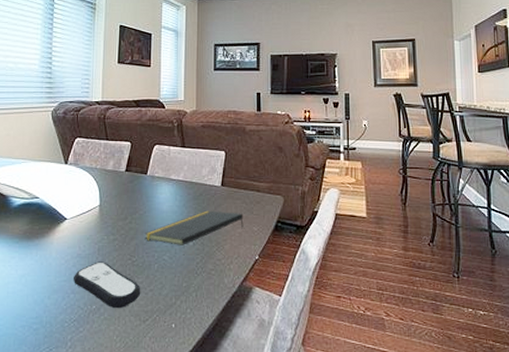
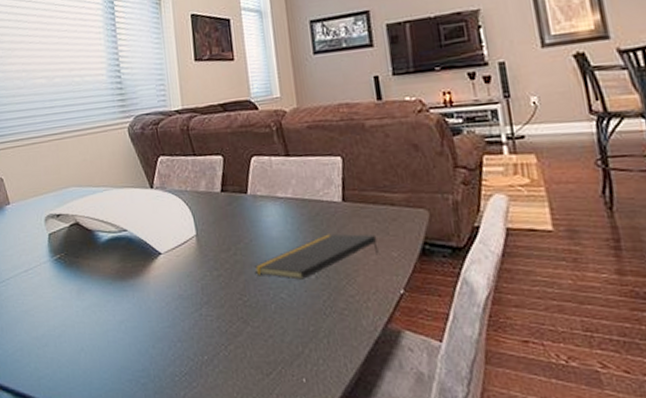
remote control: present [72,262,141,309] -> none [177,303,259,360]

